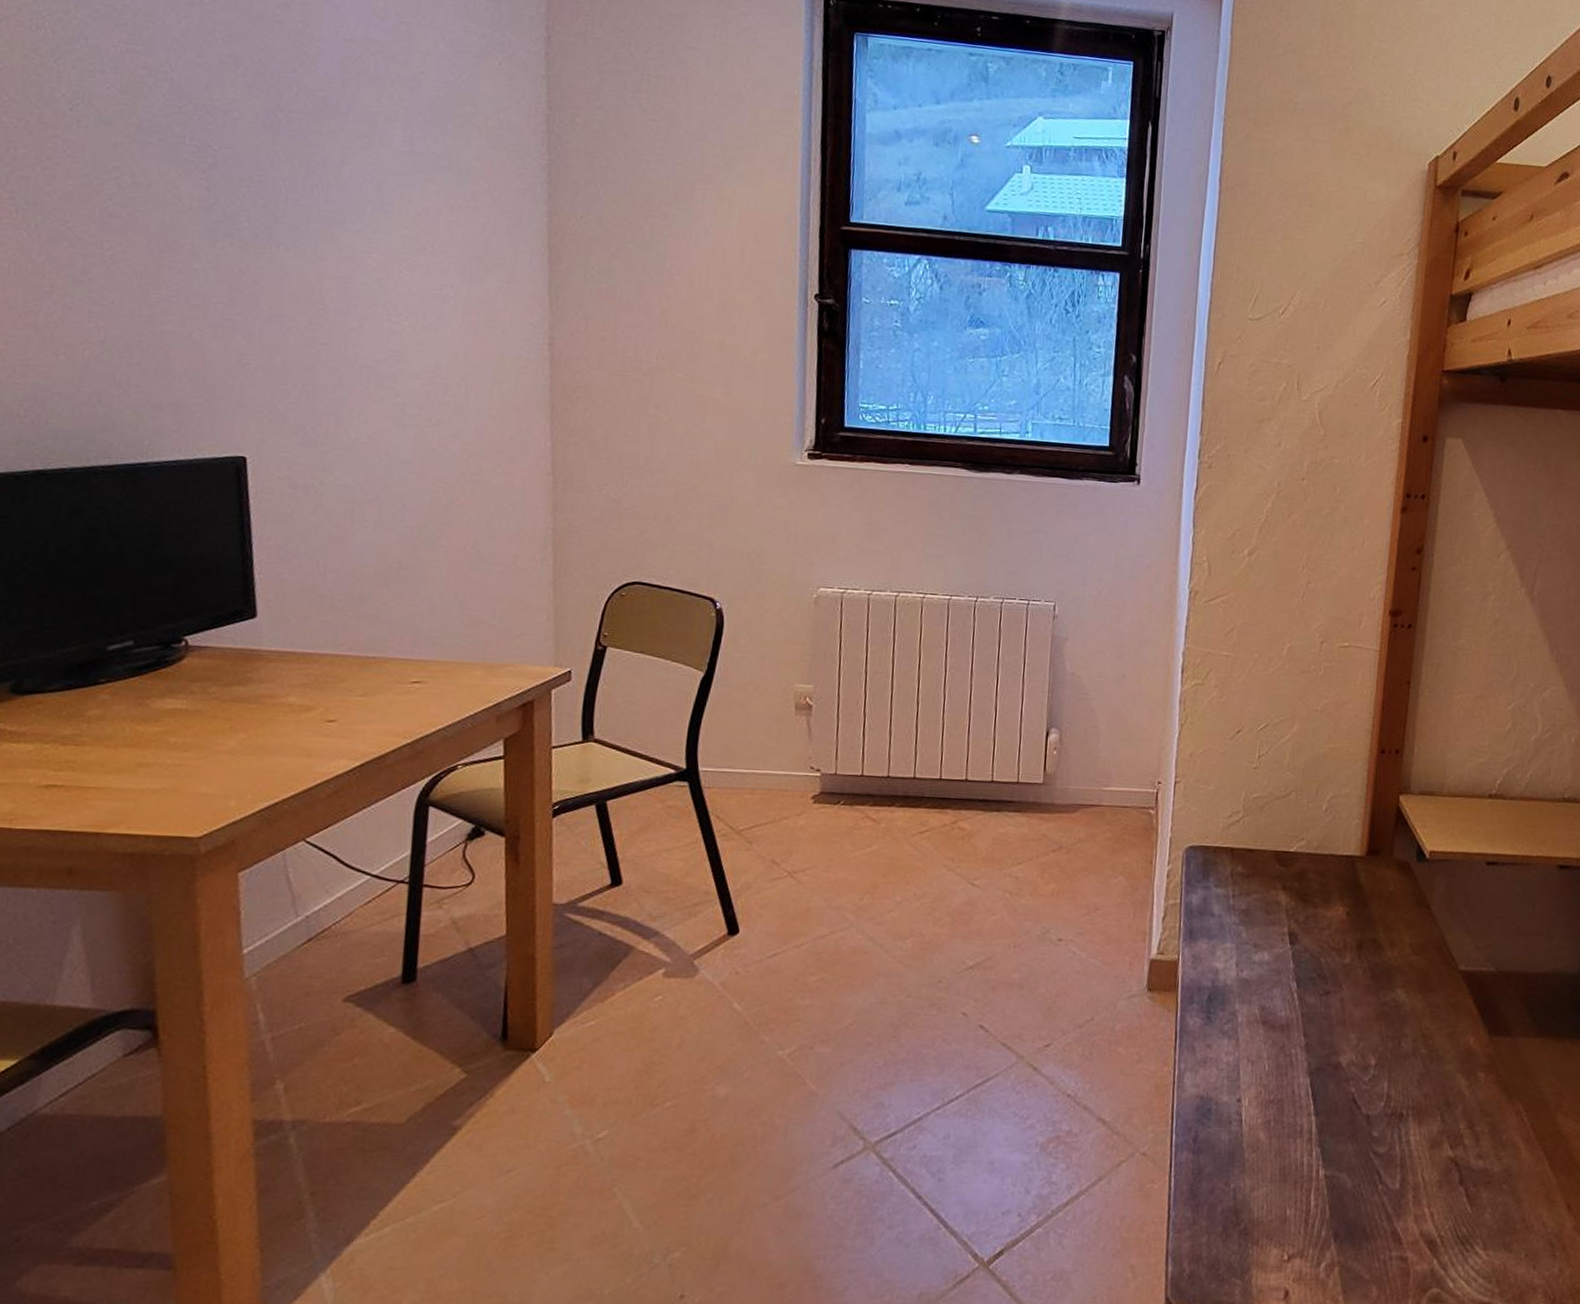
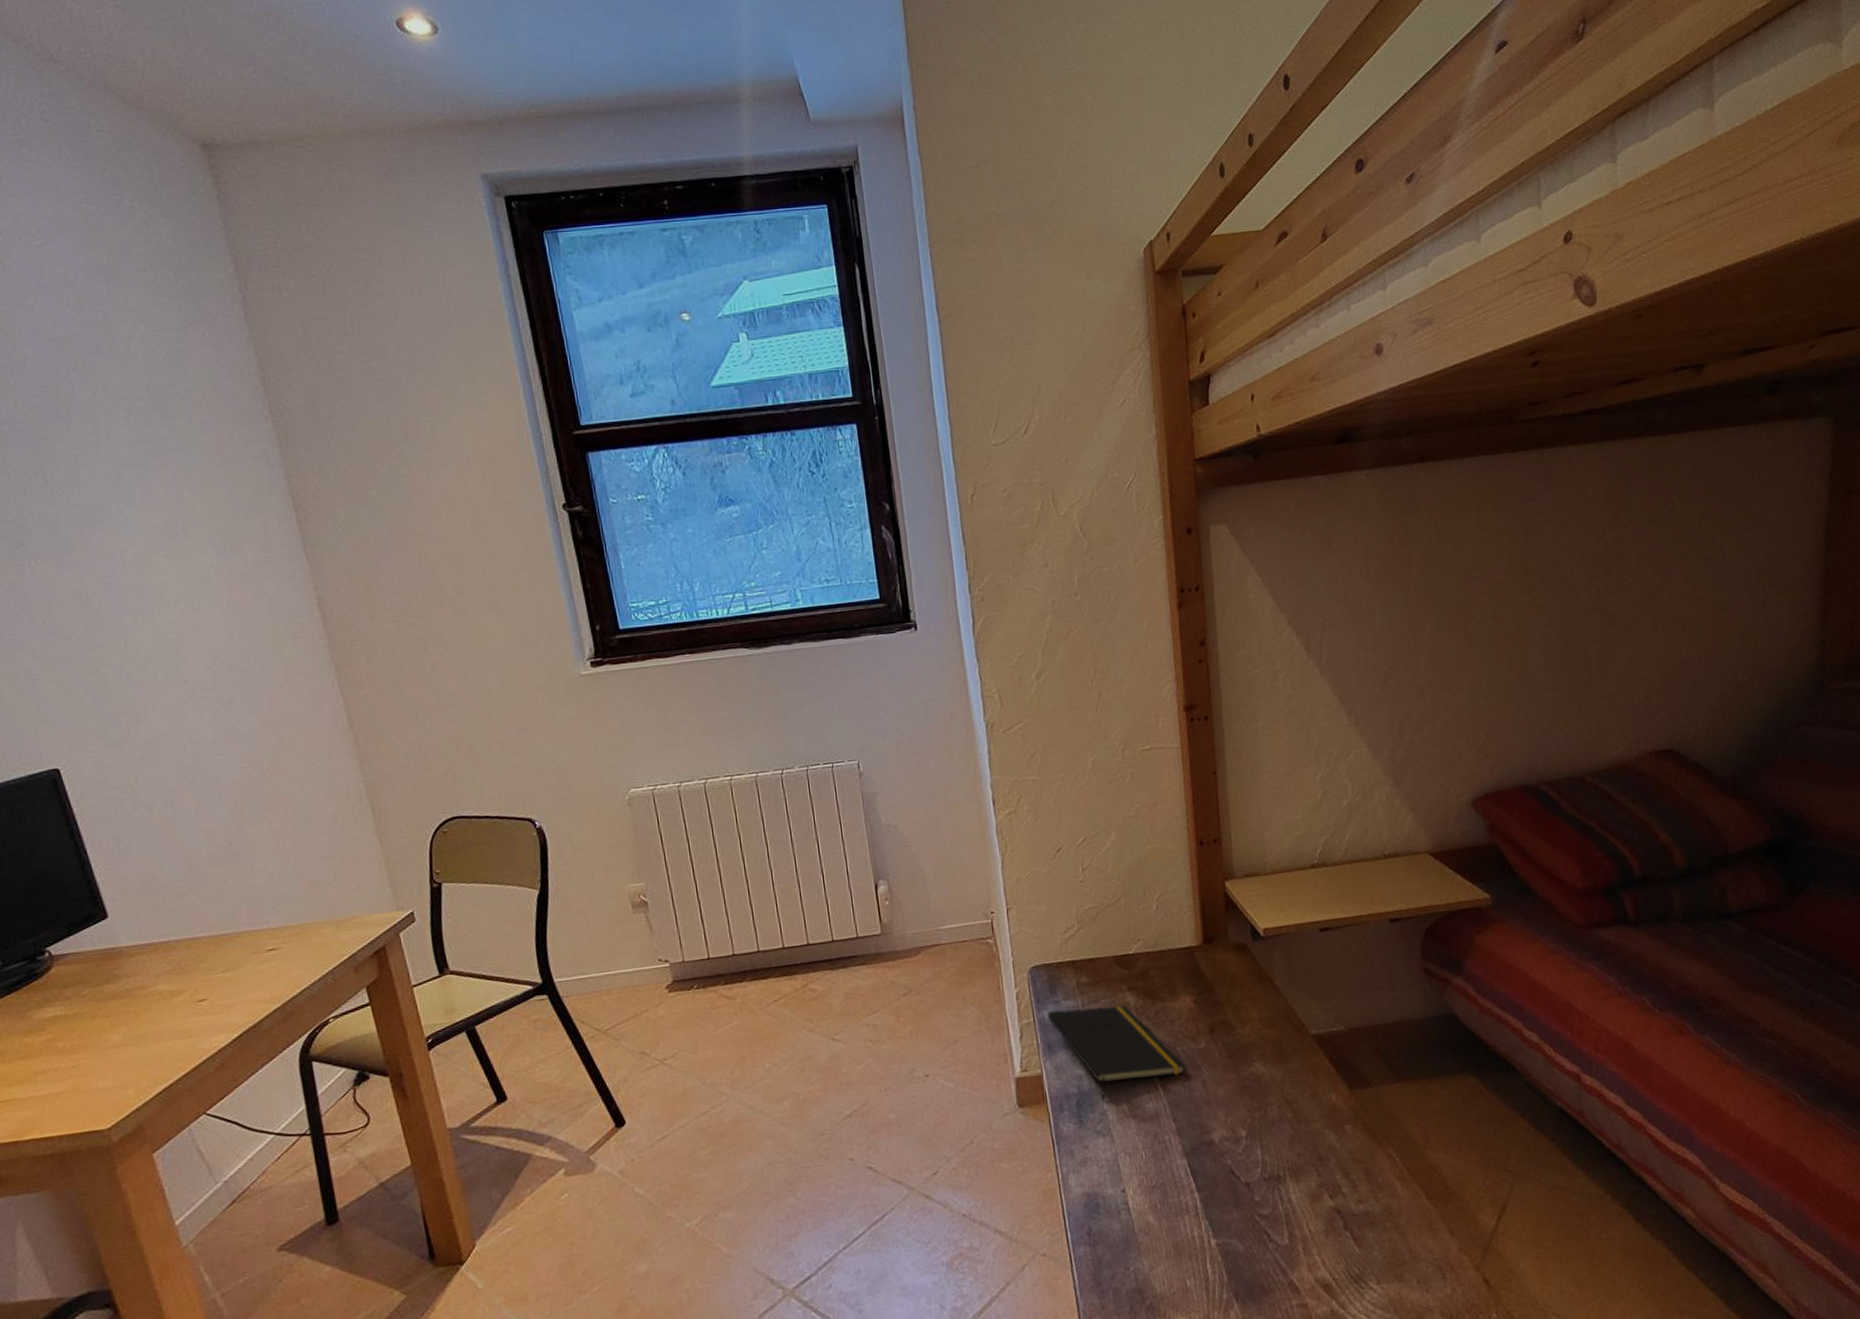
notepad: none [1194,895,1326,1001] -> present [1047,1004,1186,1101]

